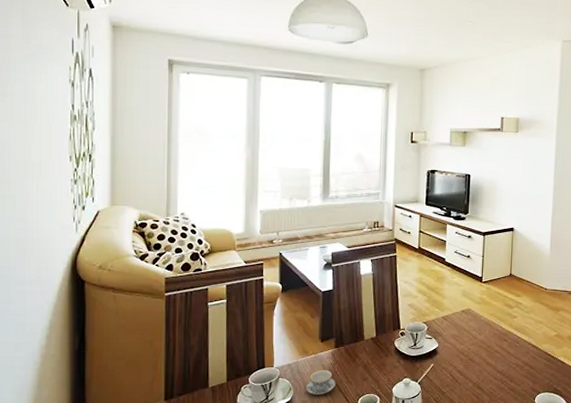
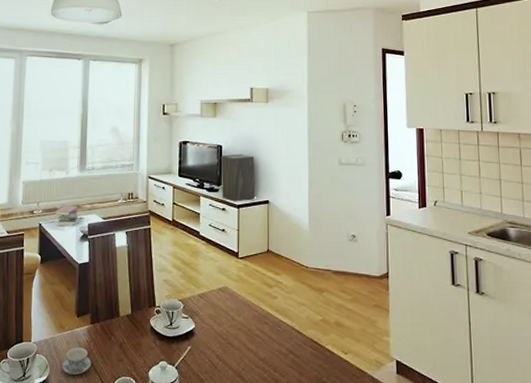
books: none [297,235,323,256] -> present [55,206,80,227]
speaker: none [468,183,502,229] -> present [221,154,256,202]

